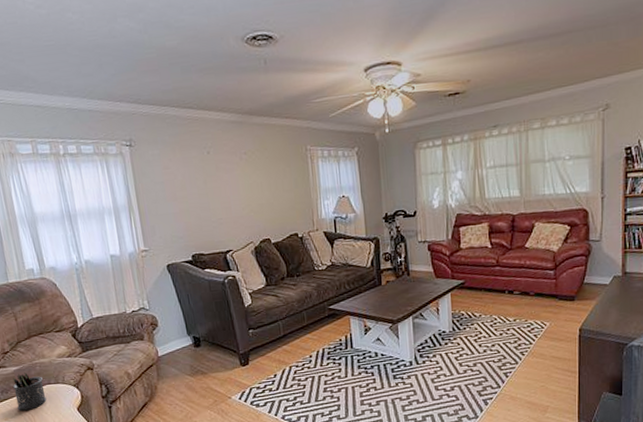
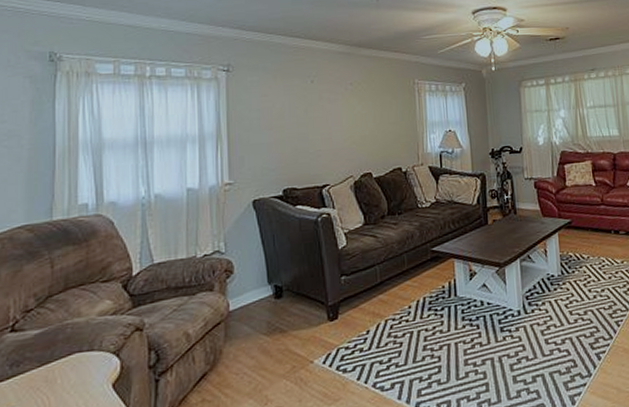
pen holder: present [12,373,47,411] -> none [27,337,72,391]

